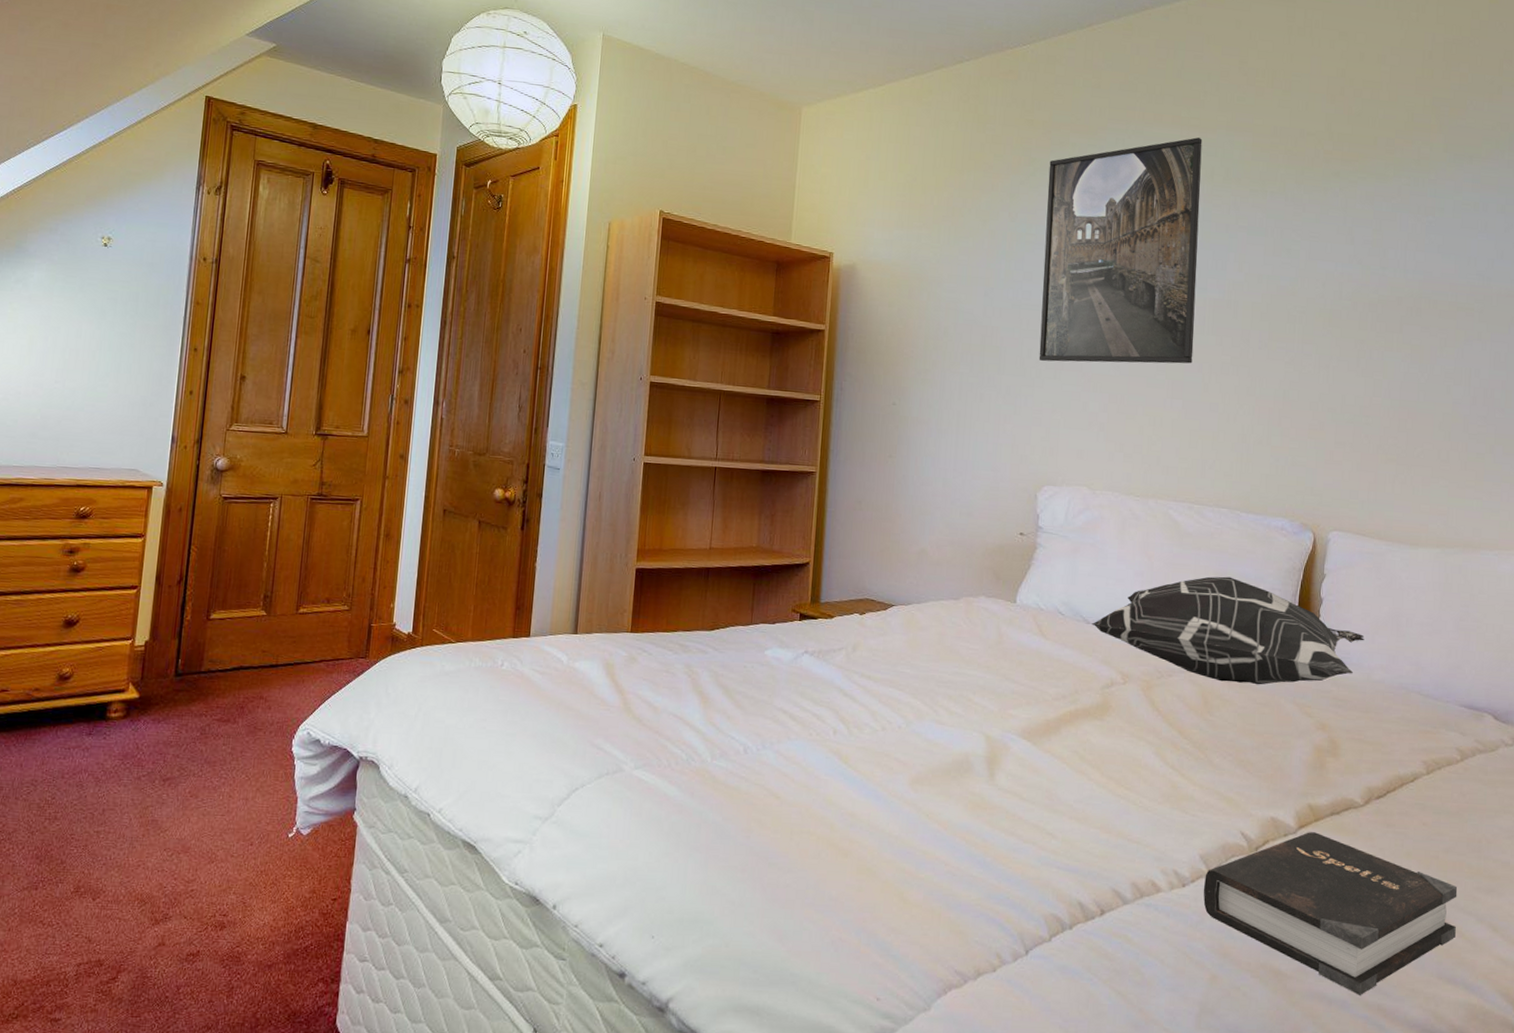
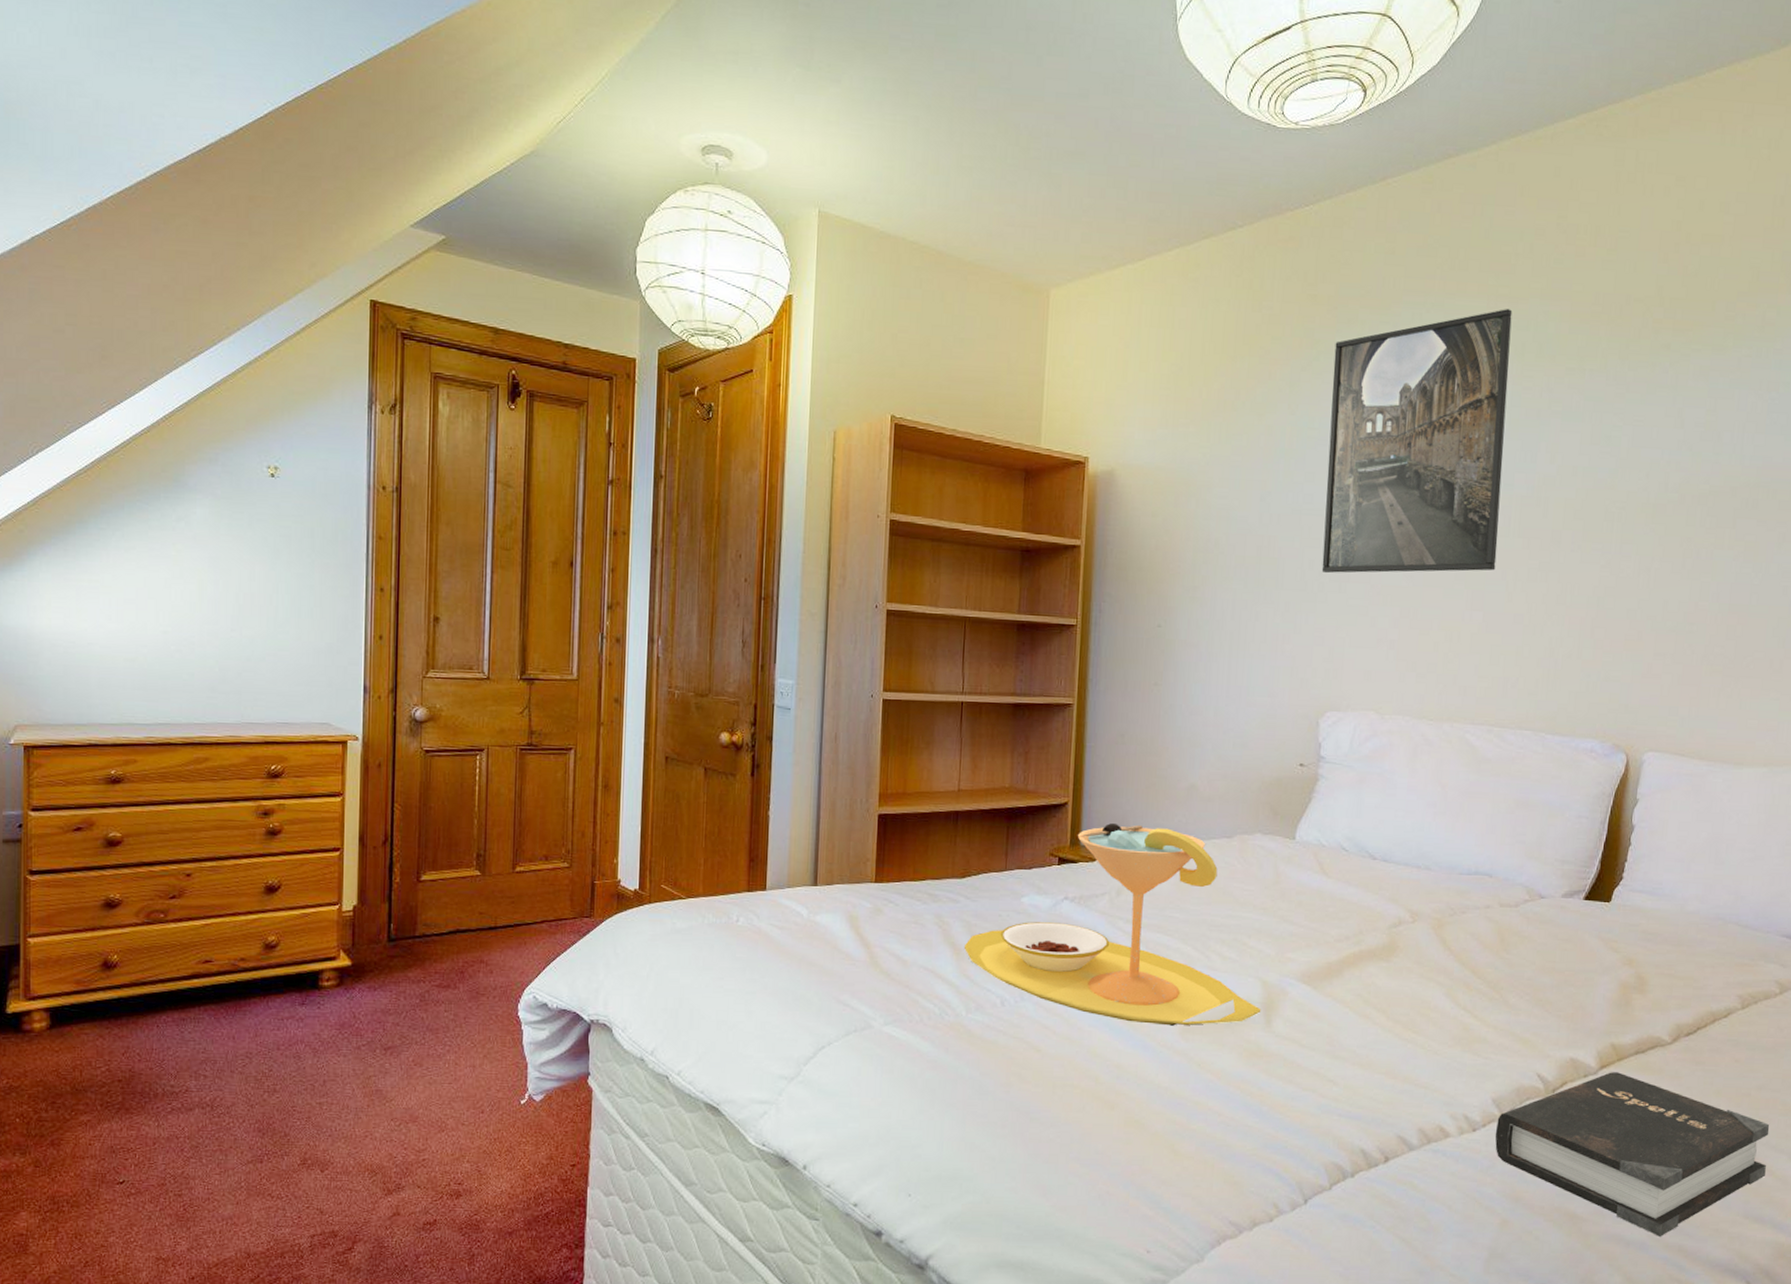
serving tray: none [711,583,985,777] -> present [965,823,1262,1026]
decorative pillow: present [1092,576,1365,685] -> none [1378,804,1679,920]

